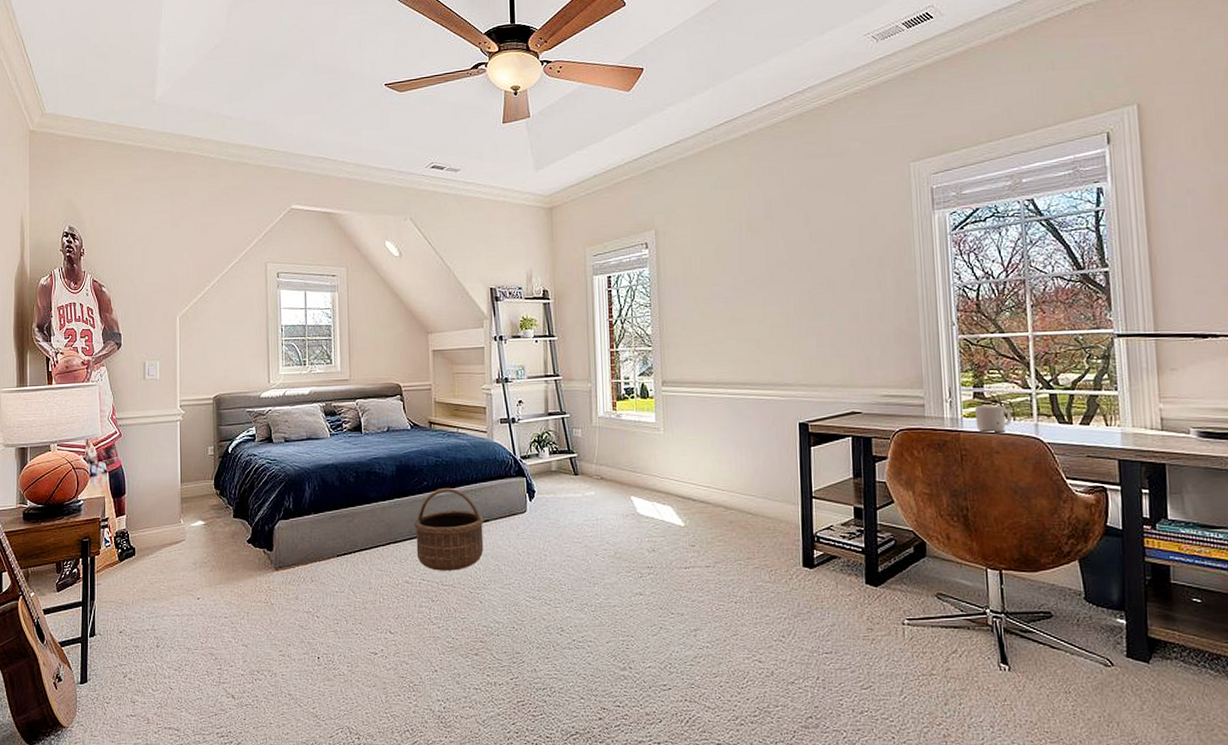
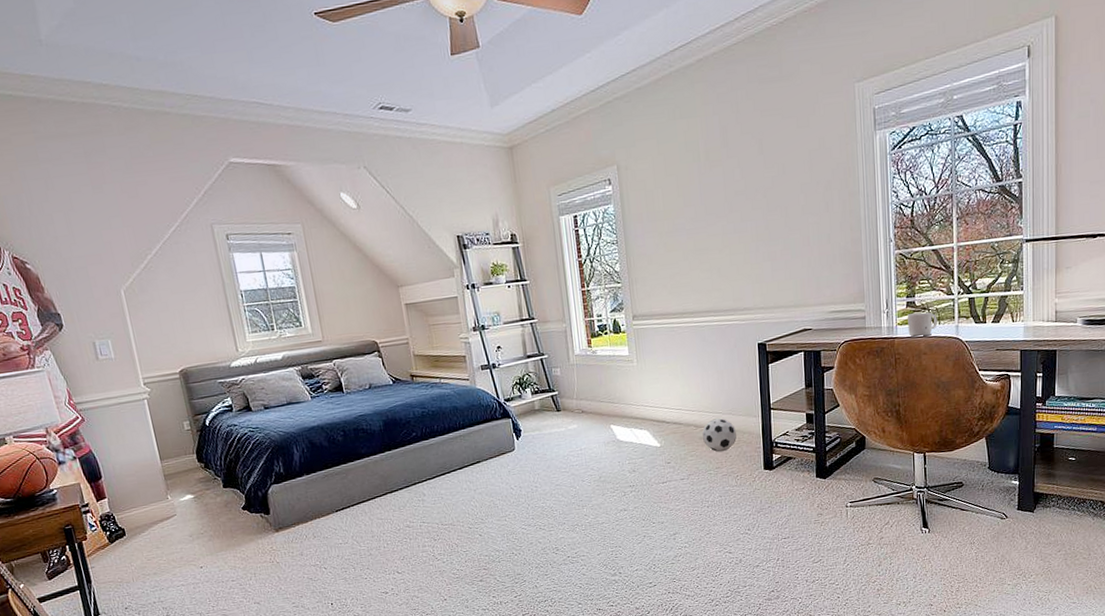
basket: present [414,487,484,571] -> none [408,435,478,513]
soccer ball: none [733,502,772,541] -> present [702,418,737,452]

